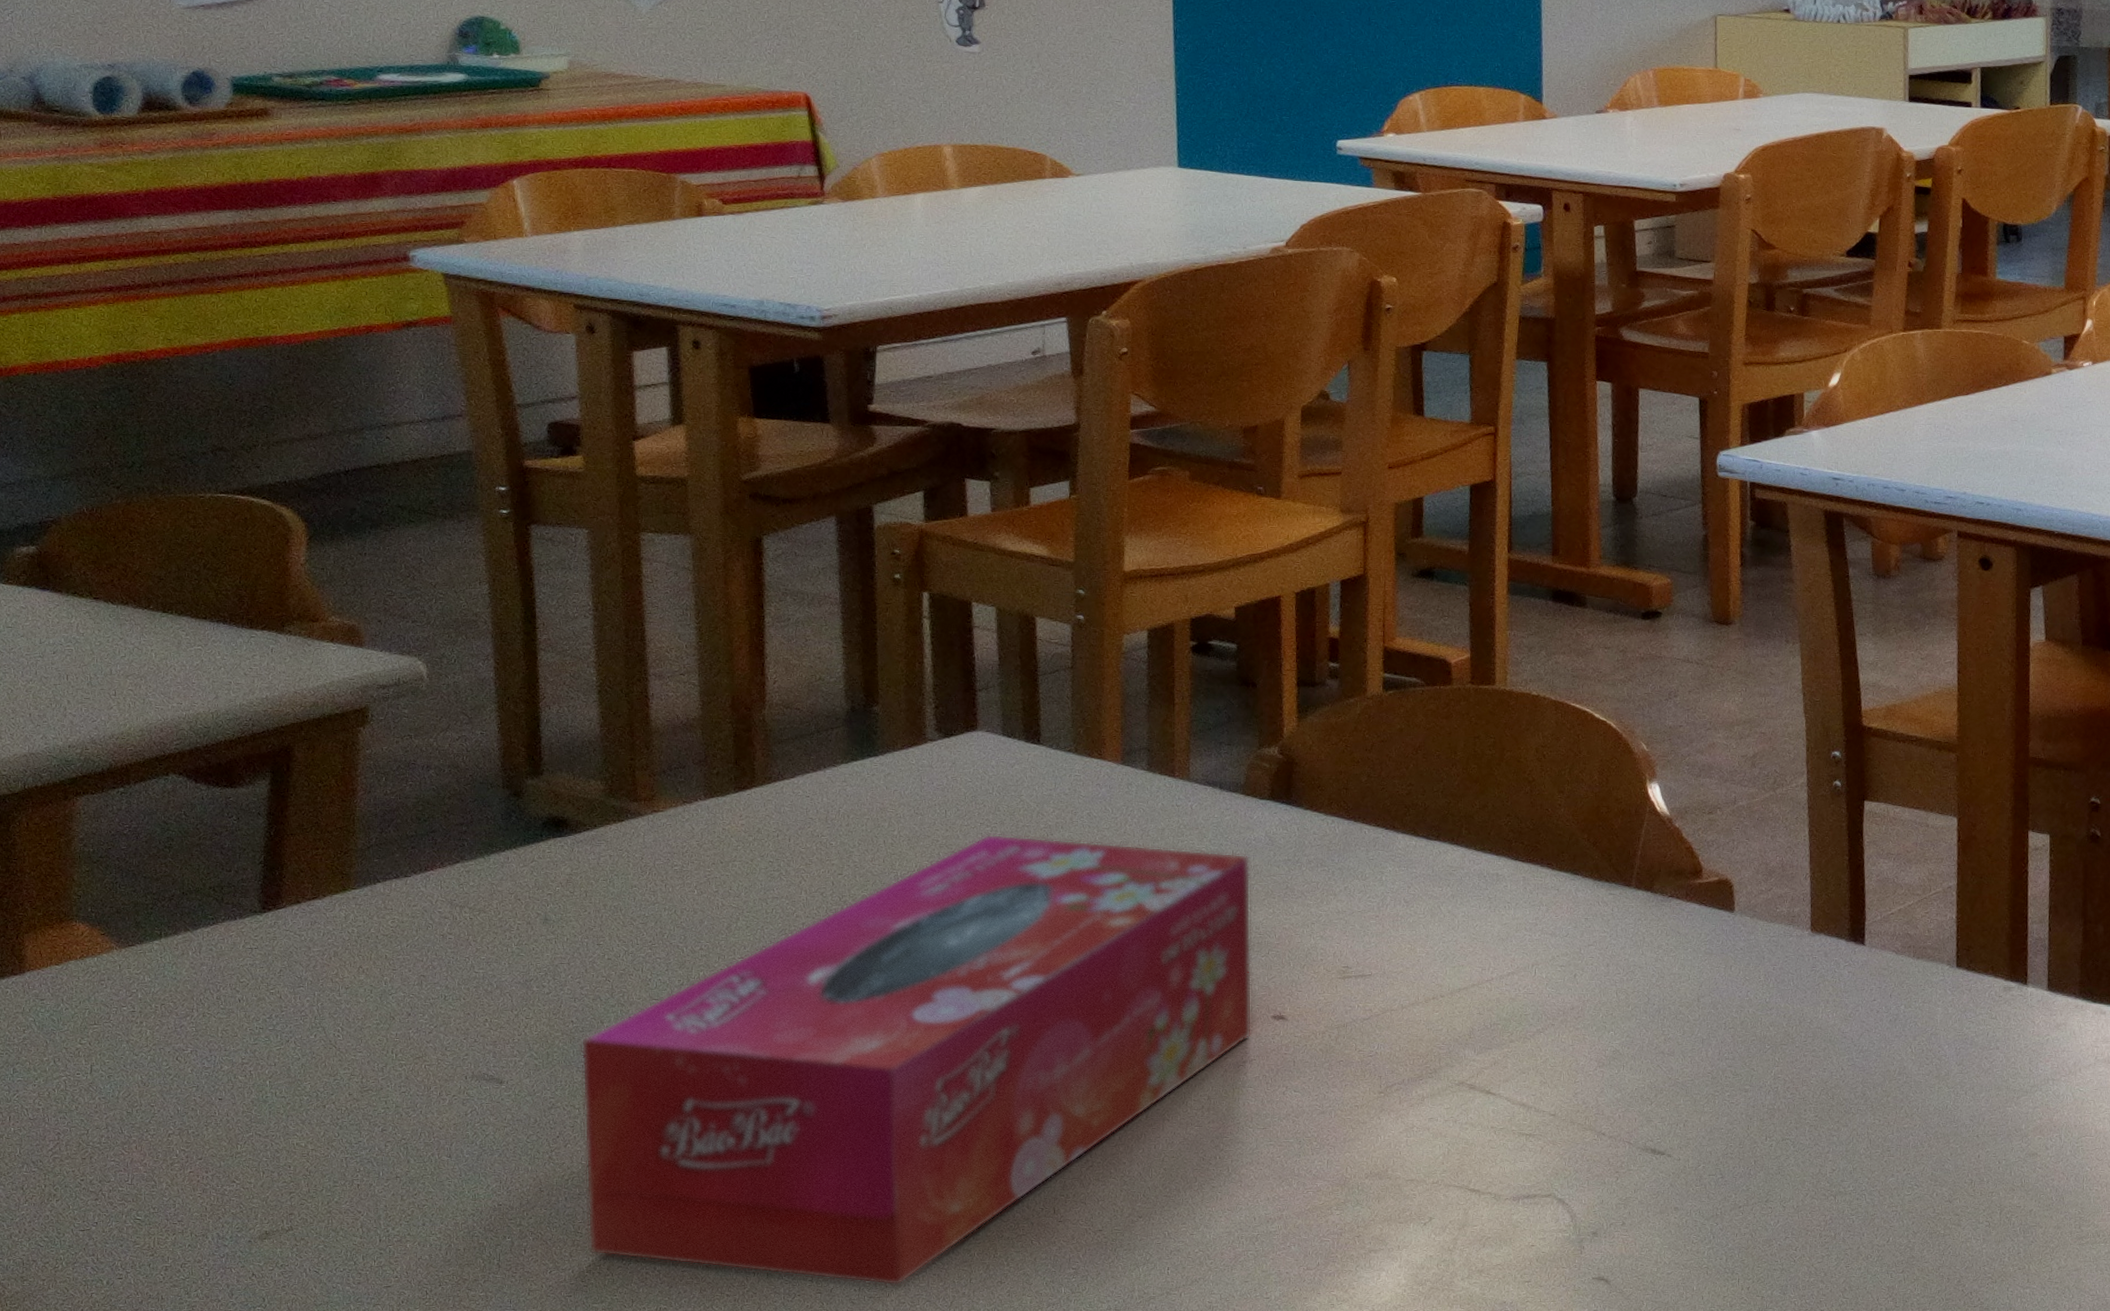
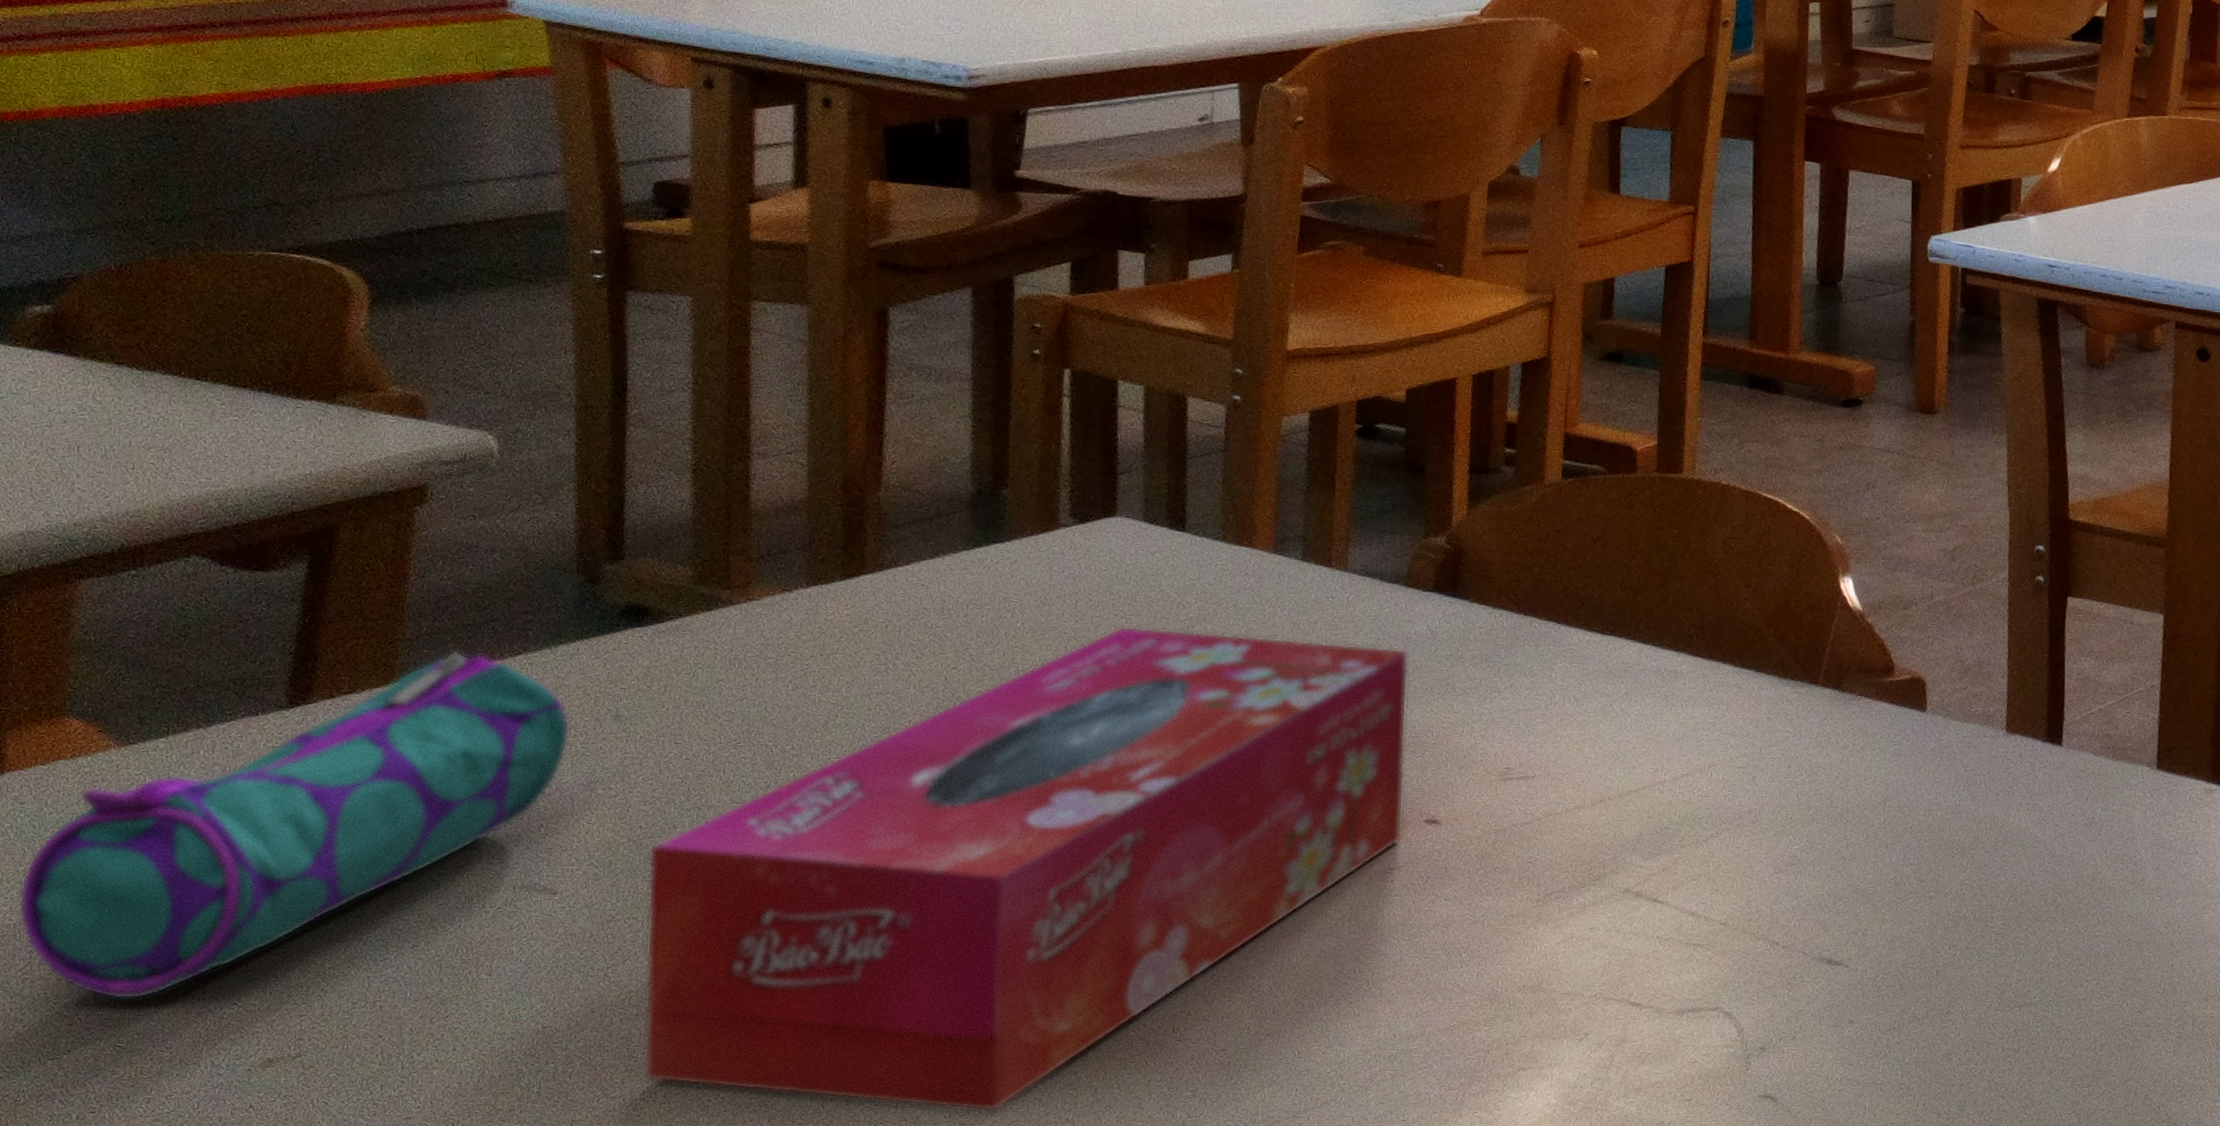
pencil case: none [45,860,506,1177] -> present [18,651,571,1000]

